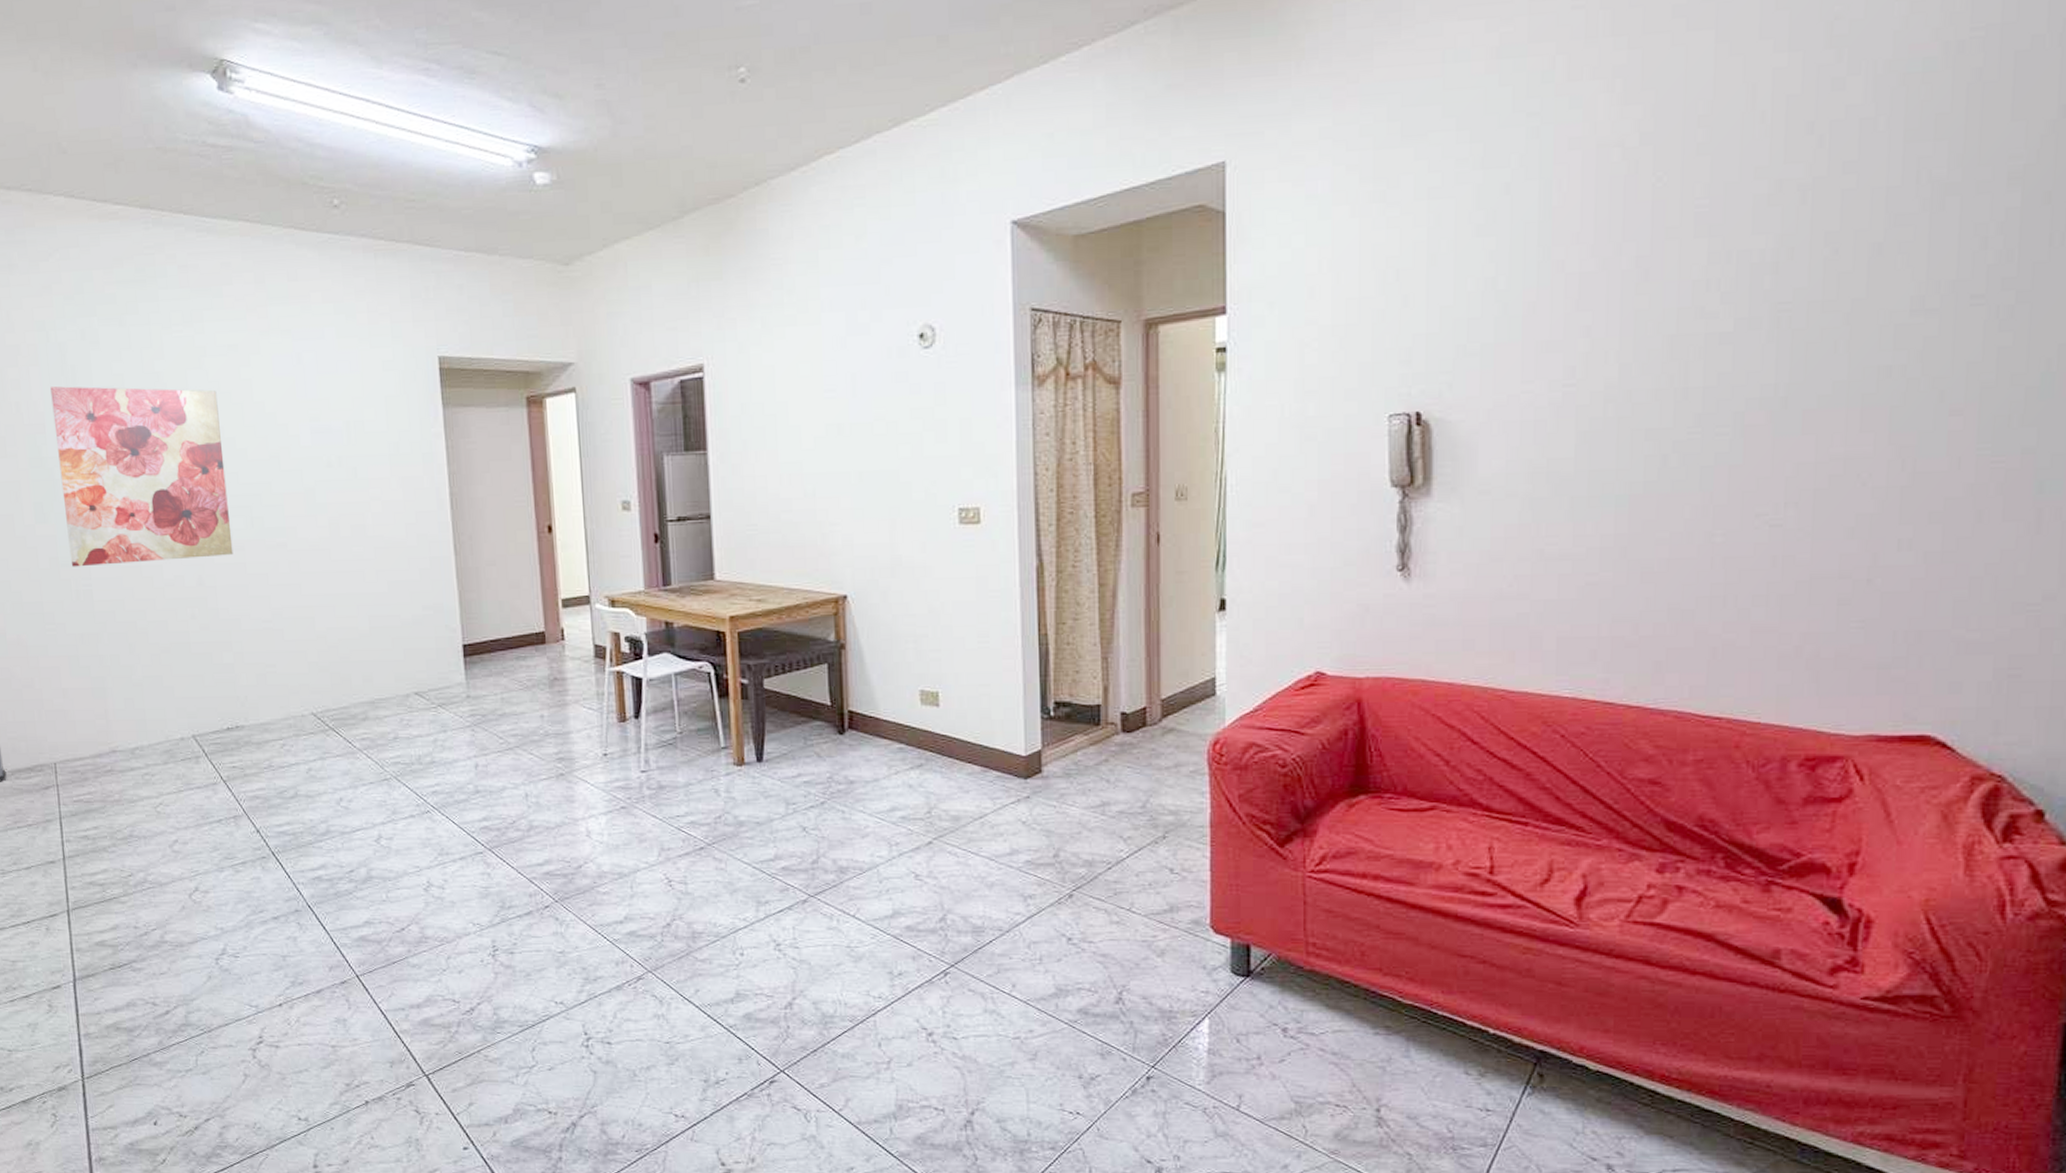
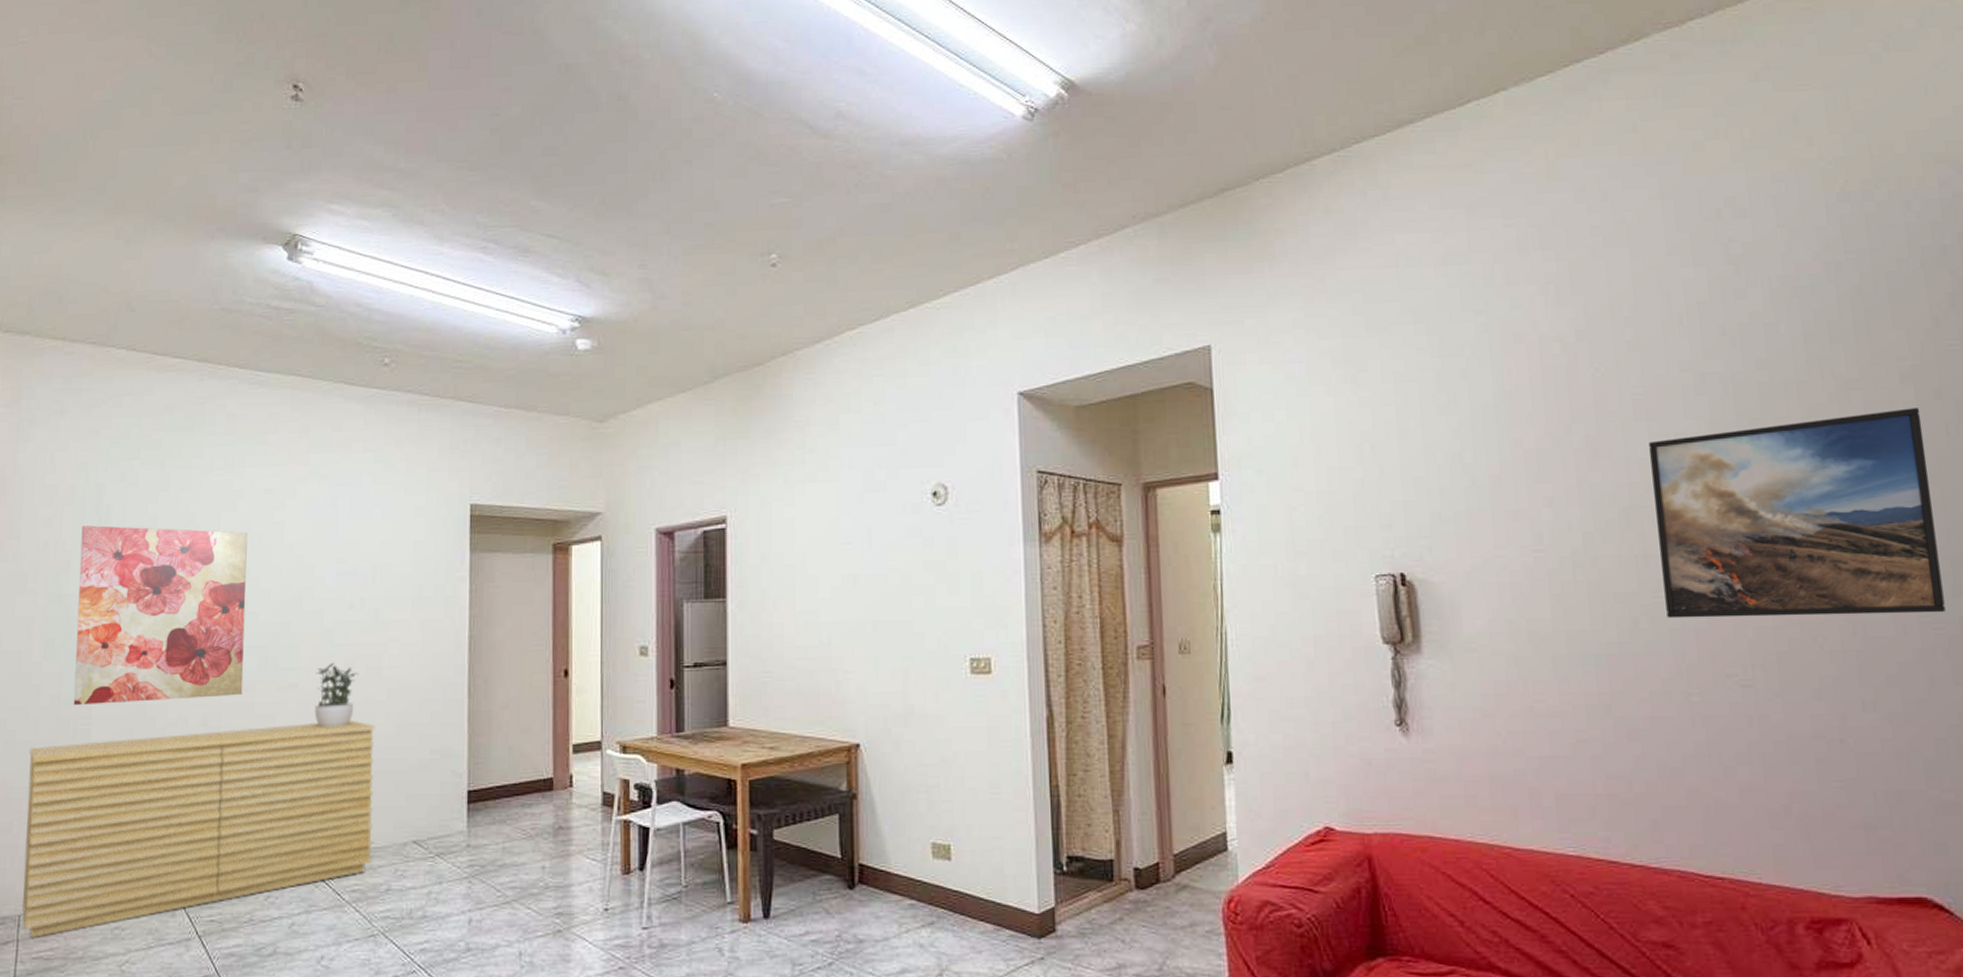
sideboard: none [37,578,377,783] -> present [22,720,376,938]
potted plant: none [302,521,344,586] -> present [314,662,358,728]
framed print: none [1700,215,2024,456] -> present [1649,408,1946,619]

